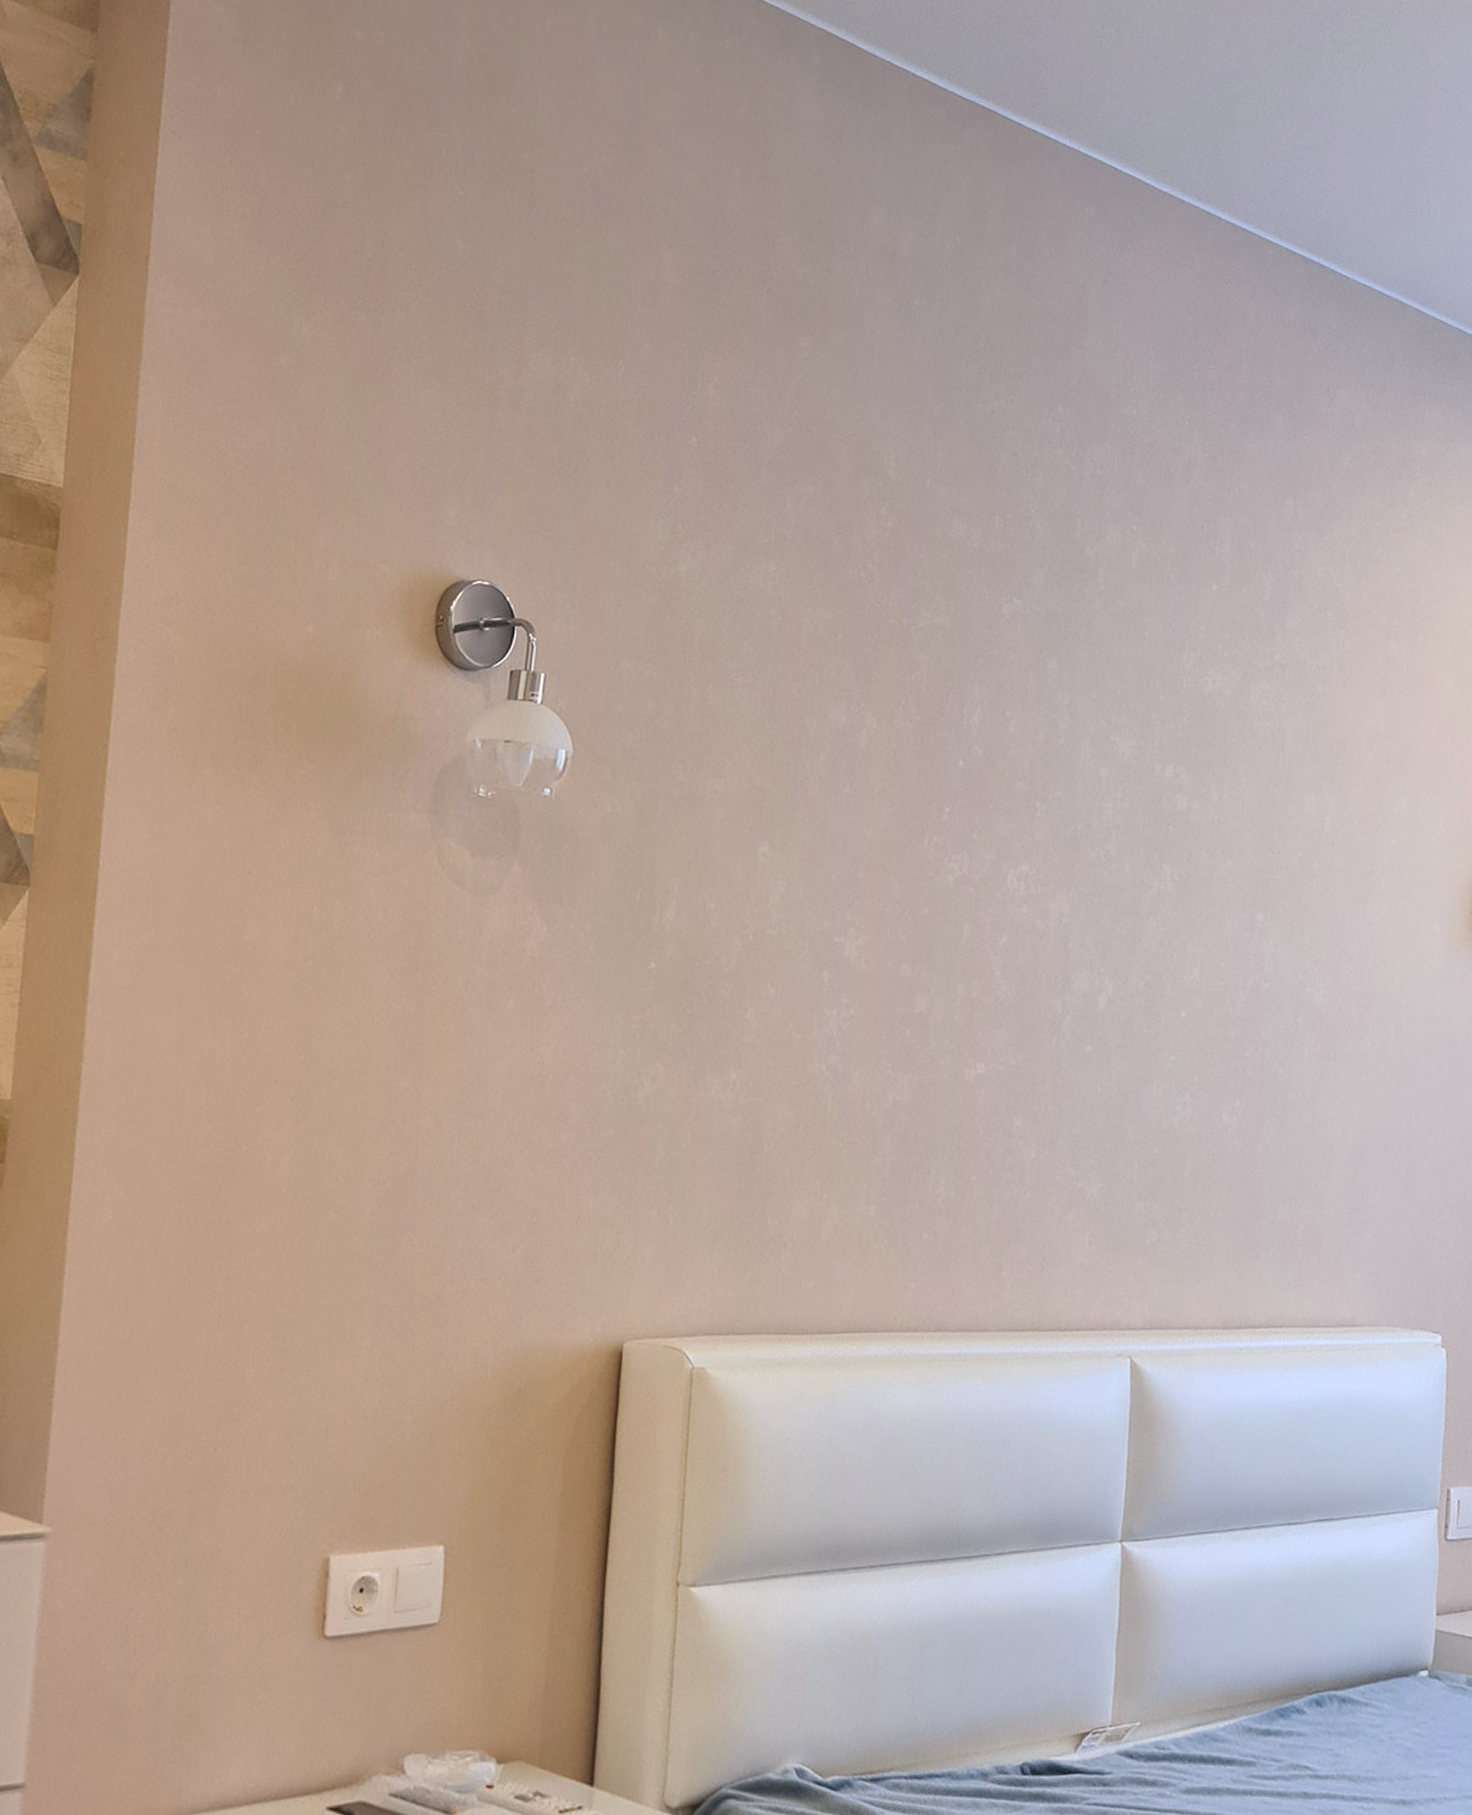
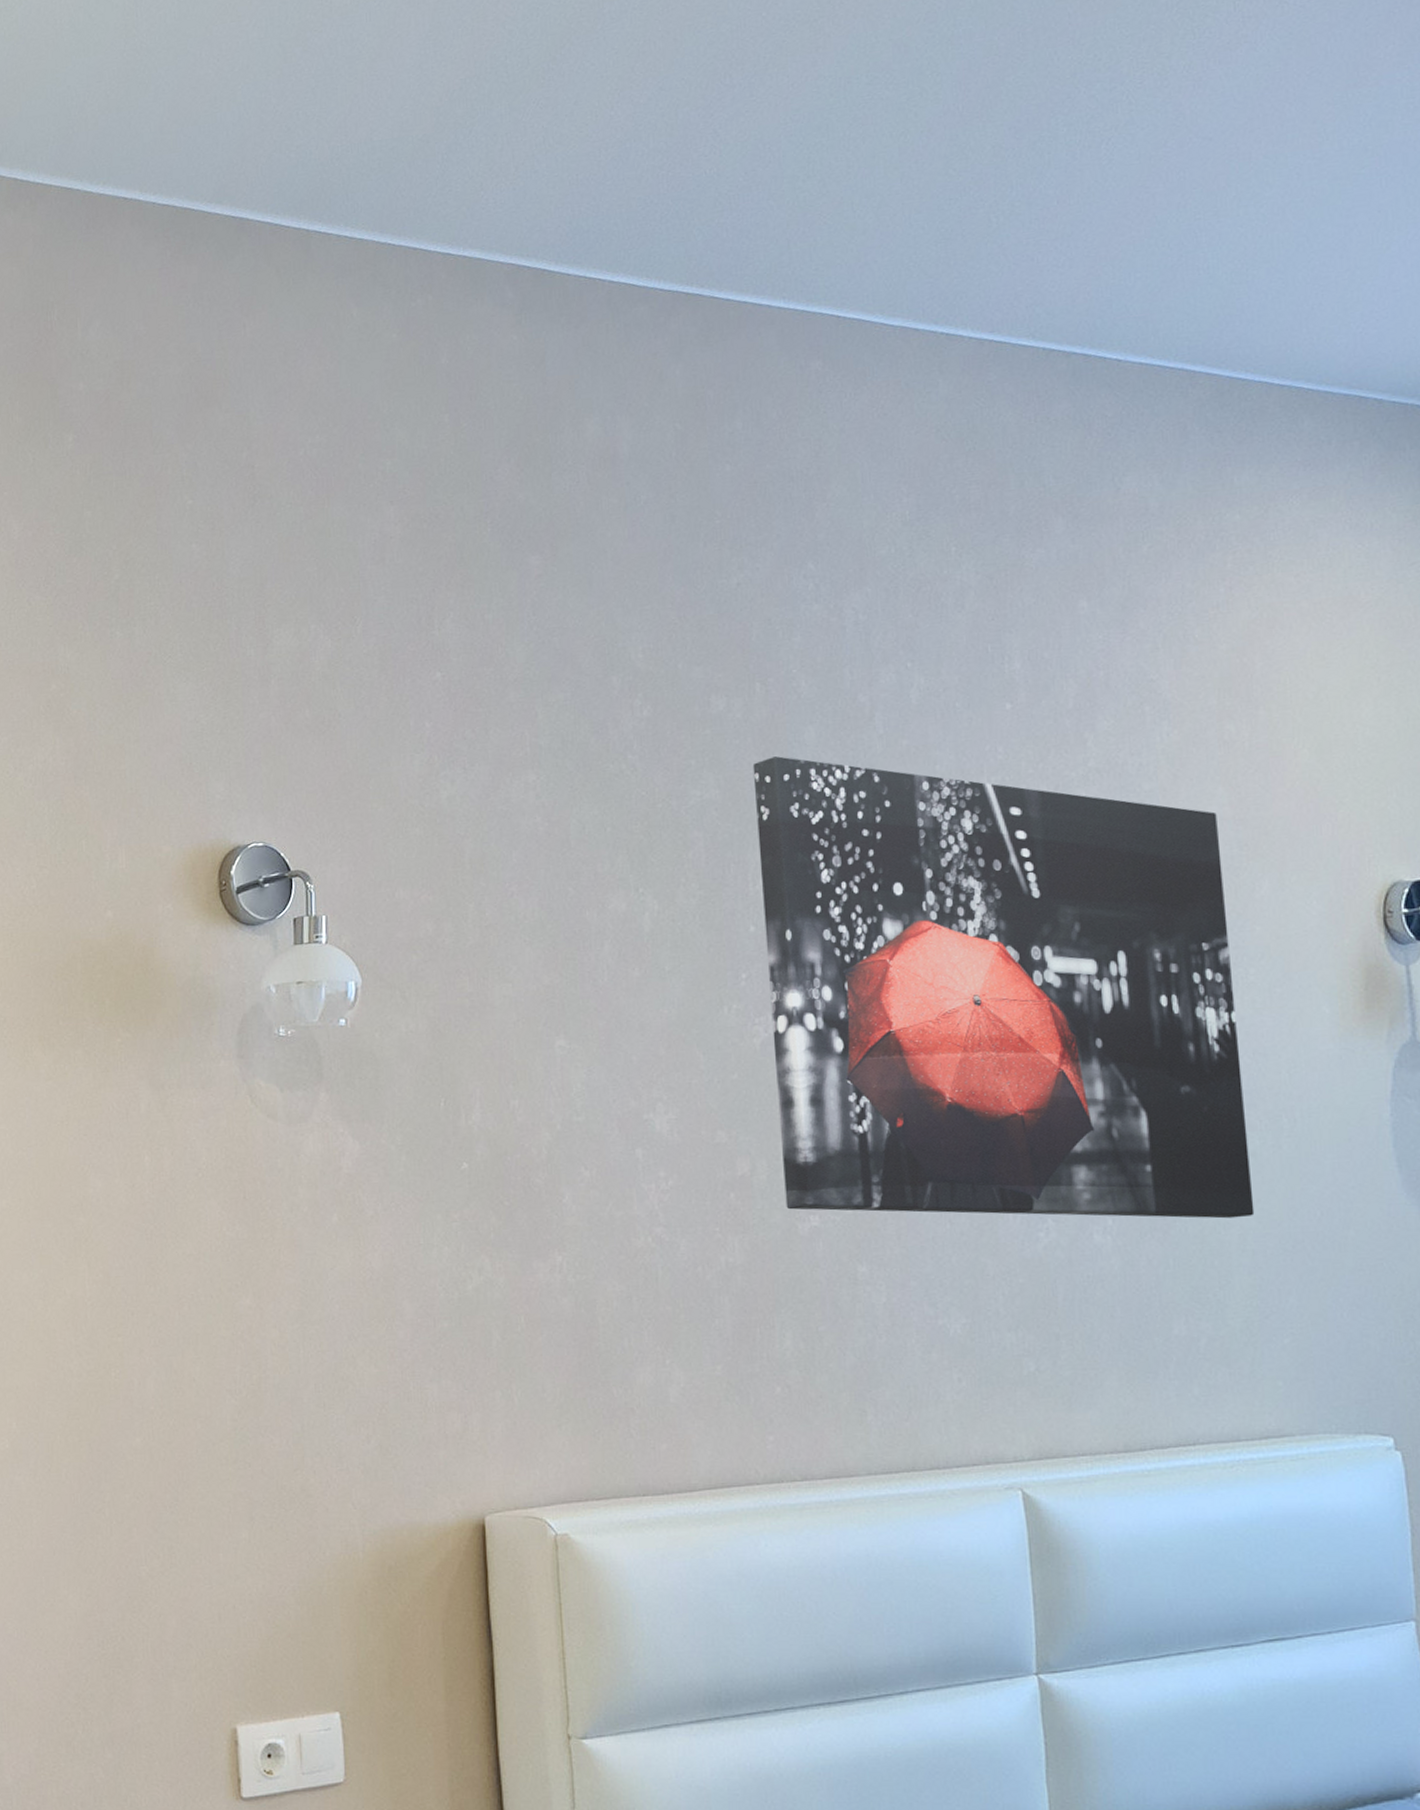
wall art: none [956,593,1373,1114] -> present [752,756,1255,1219]

